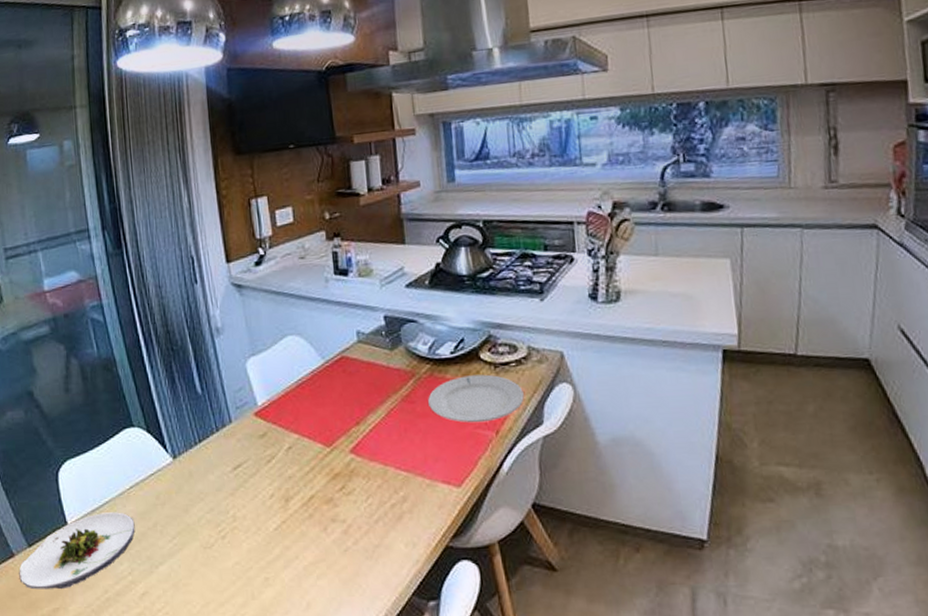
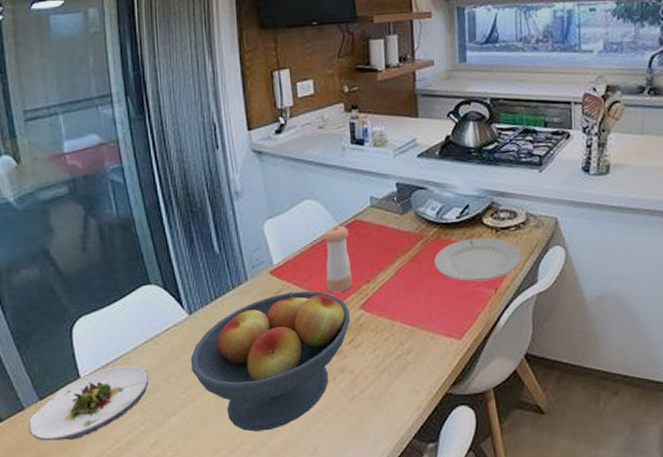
fruit bowl: none [176,433,341,584] -> present [190,291,351,432]
pepper shaker: none [309,362,342,436] -> present [324,225,353,293]

